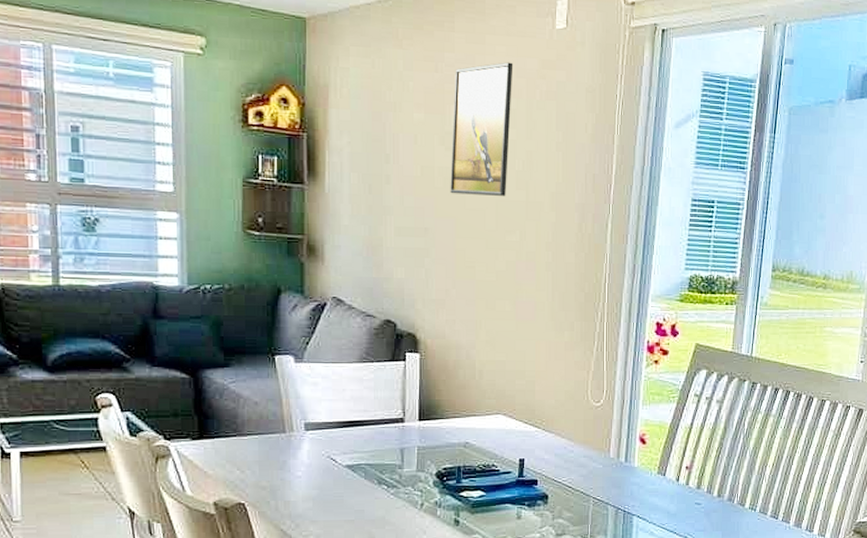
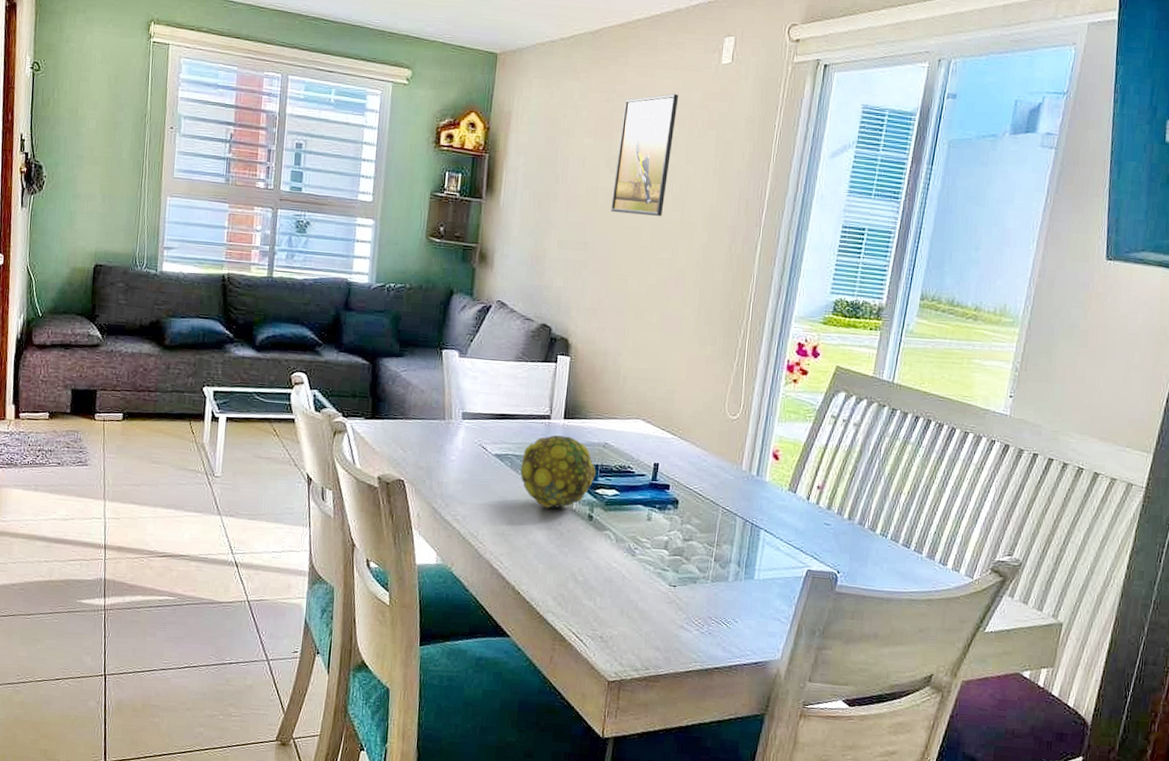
decorative ball: none [376,439,459,517] -> present [520,435,596,508]

